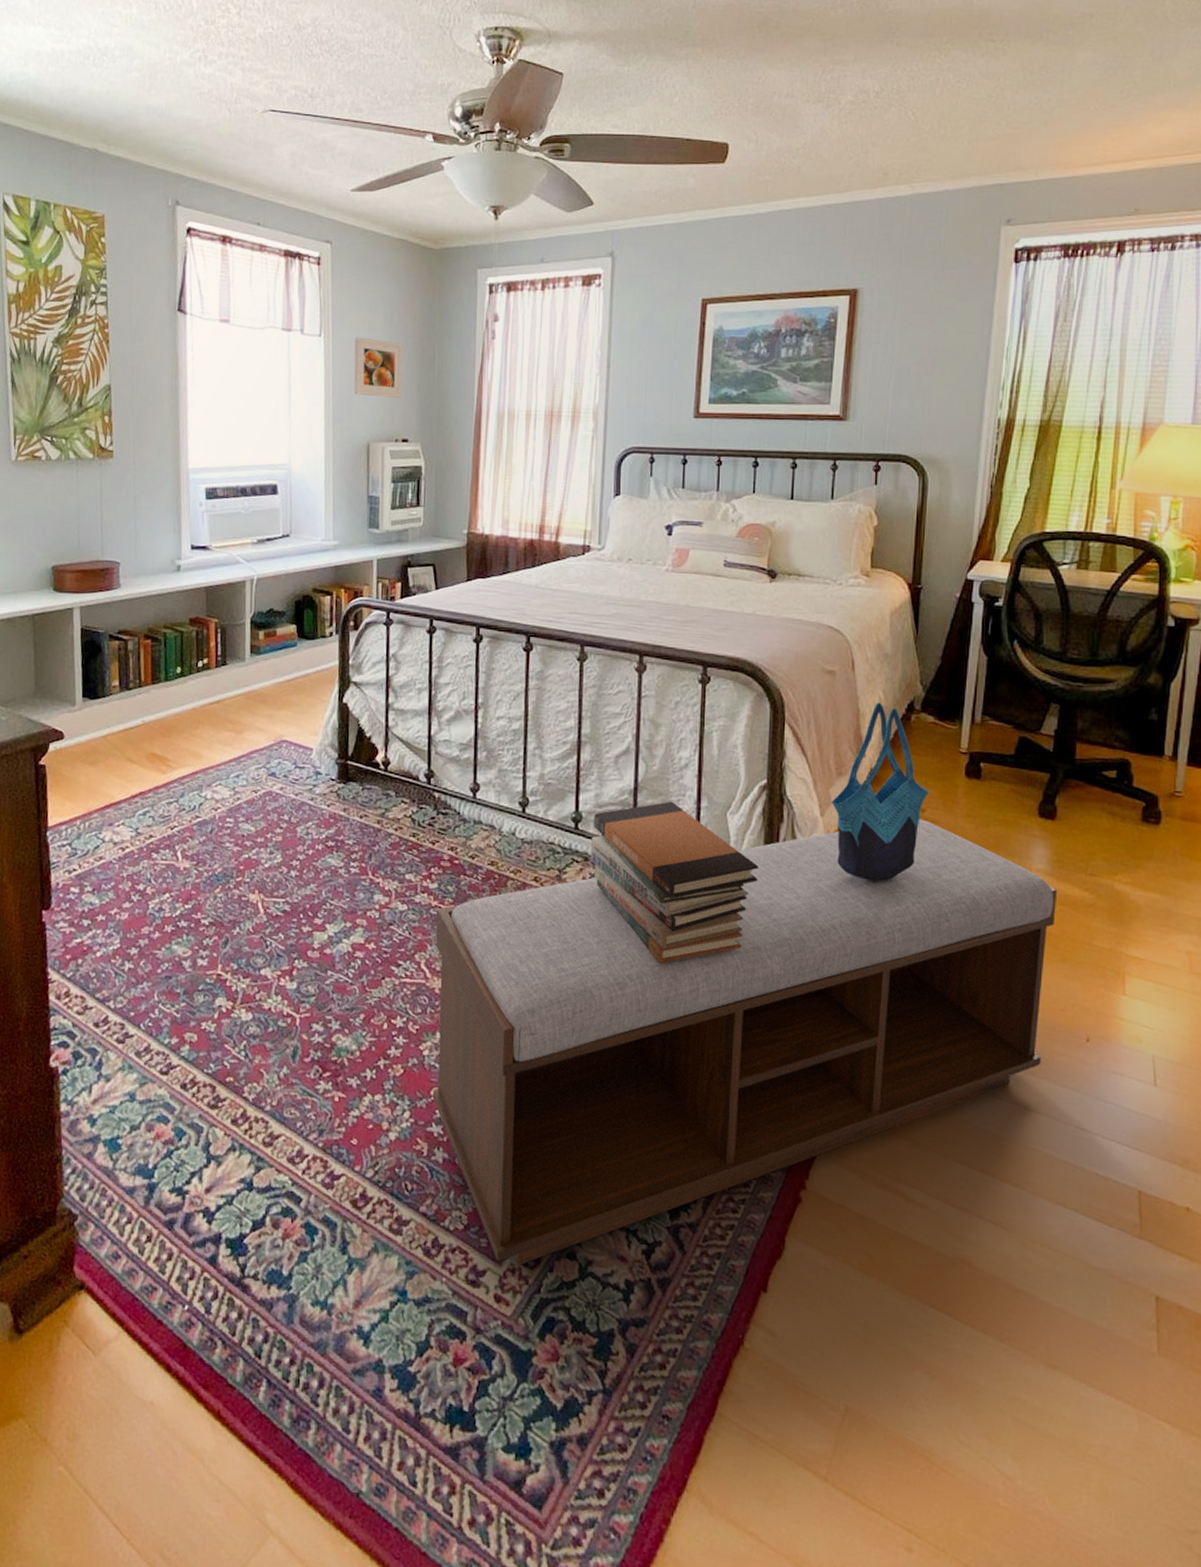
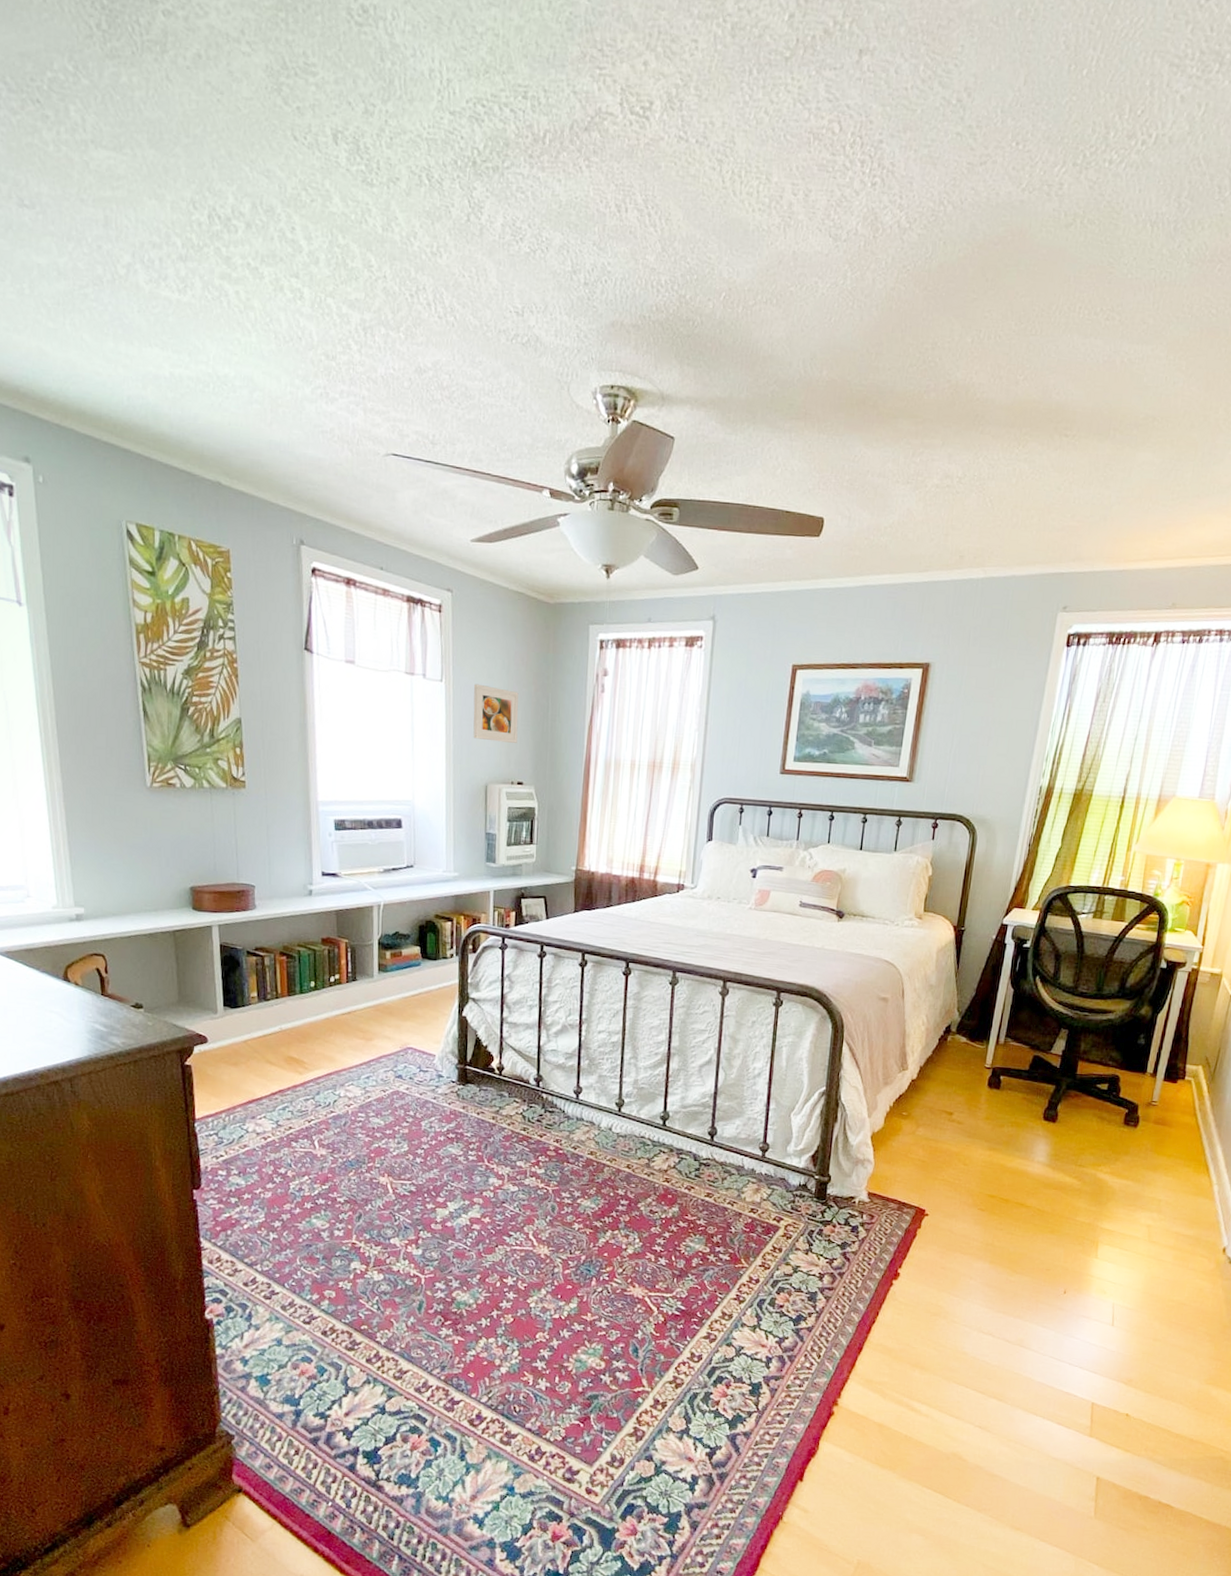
bench: present [432,817,1058,1266] -> none [537,1119,1053,1466]
book stack: present [590,801,758,964] -> none [675,1103,814,1235]
tote bag: present [831,702,930,882] -> none [878,1025,958,1171]

